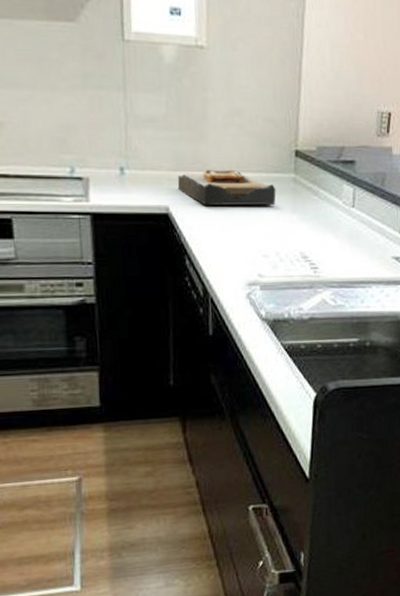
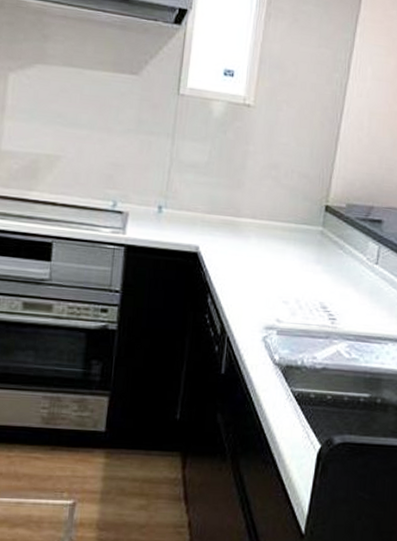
toast: present [177,169,276,205] -> none [209,215,303,254]

